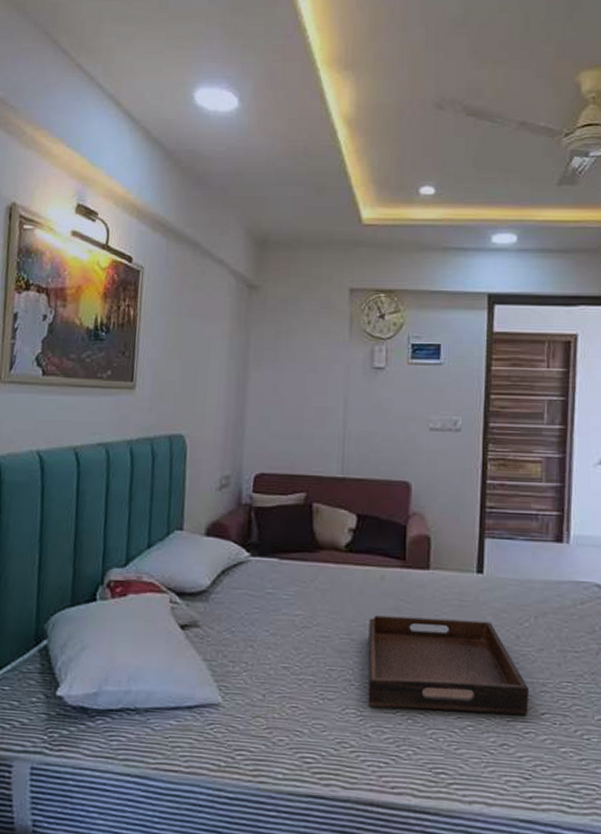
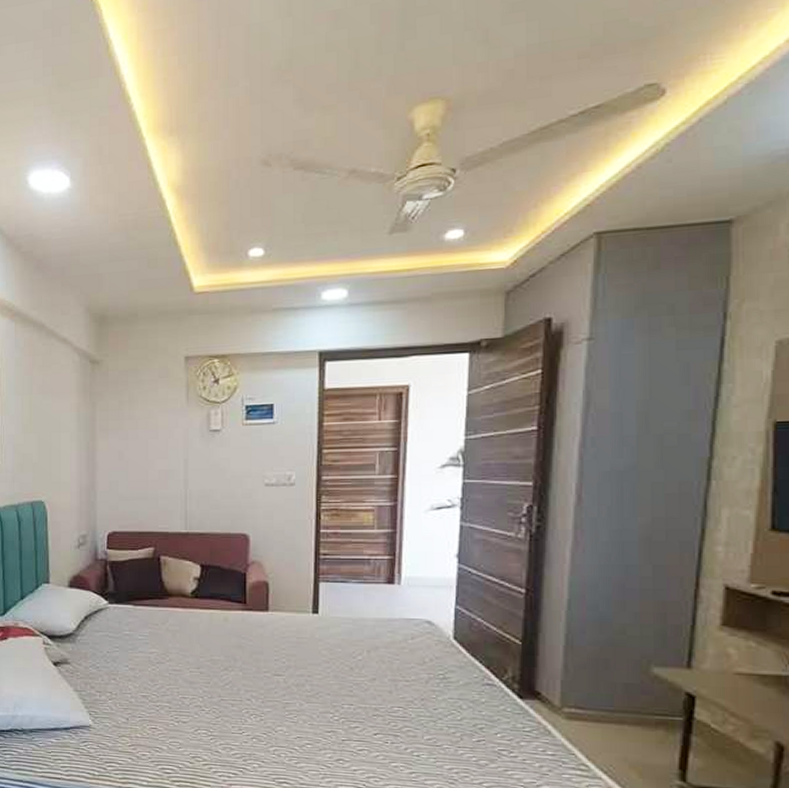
serving tray: present [367,615,528,715] -> none [215,652,362,735]

